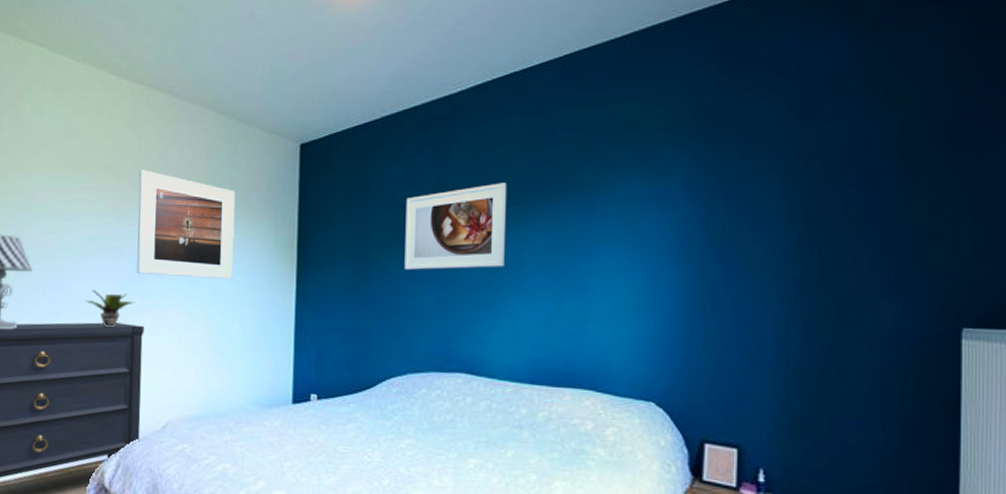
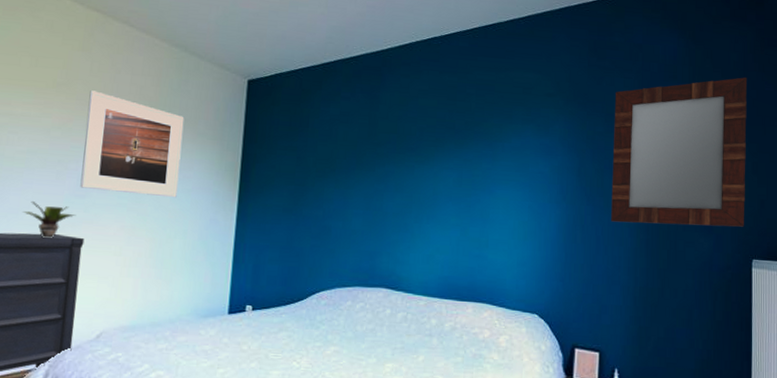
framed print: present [404,183,508,270] -> none [336,127,426,198]
home mirror: none [752,81,957,287] -> present [611,77,748,227]

